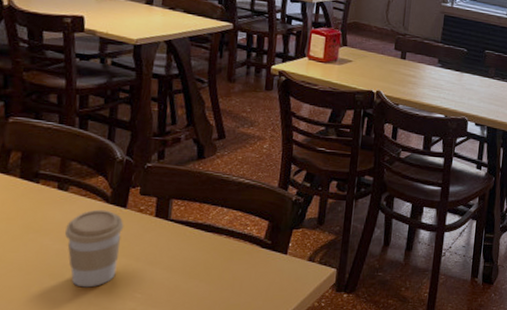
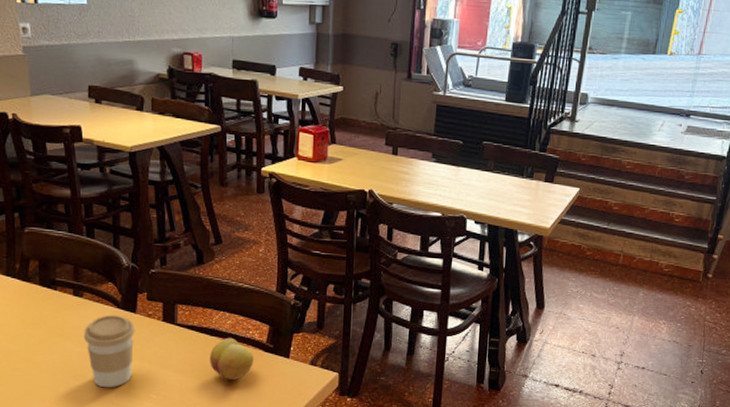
fruit: none [203,233,250,277] -> present [210,337,254,380]

